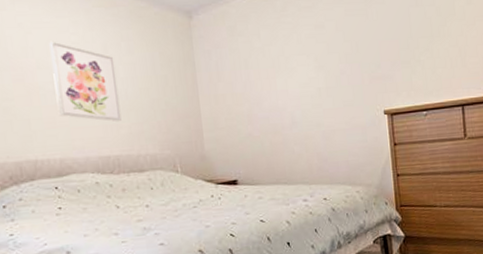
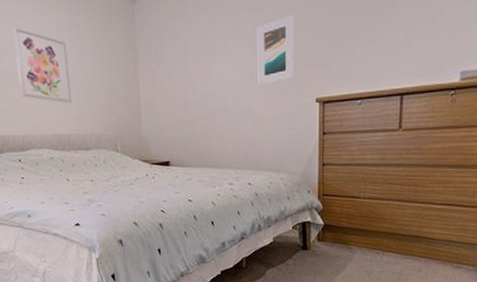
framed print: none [320,32,360,99] -> present [257,15,295,85]

